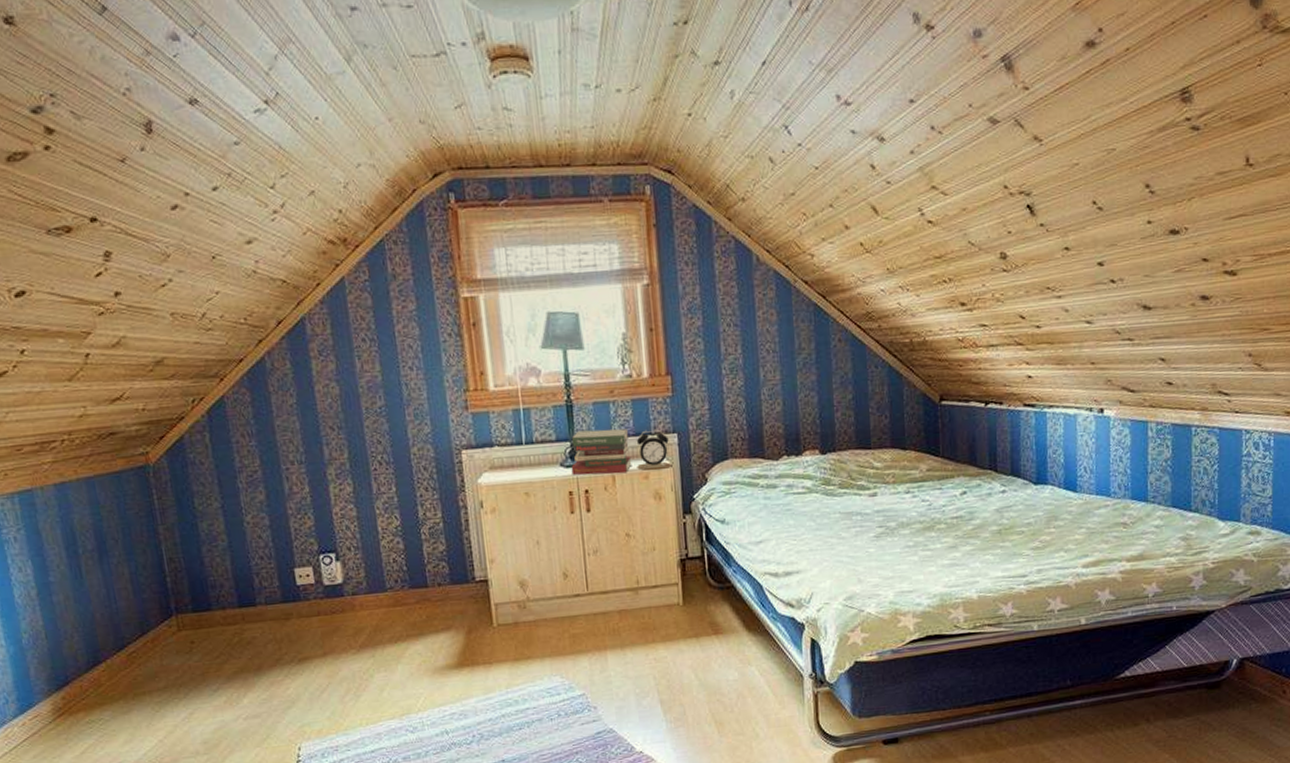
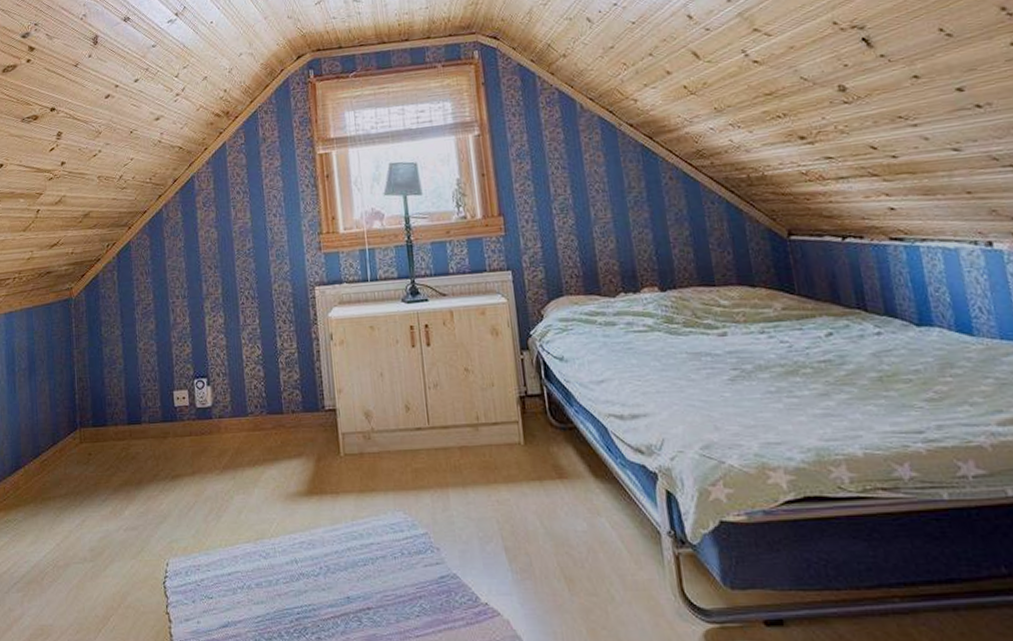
books: present [571,429,632,476] -> none [411,266,469,311]
alarm clock: present [637,429,672,471] -> none [473,267,508,307]

